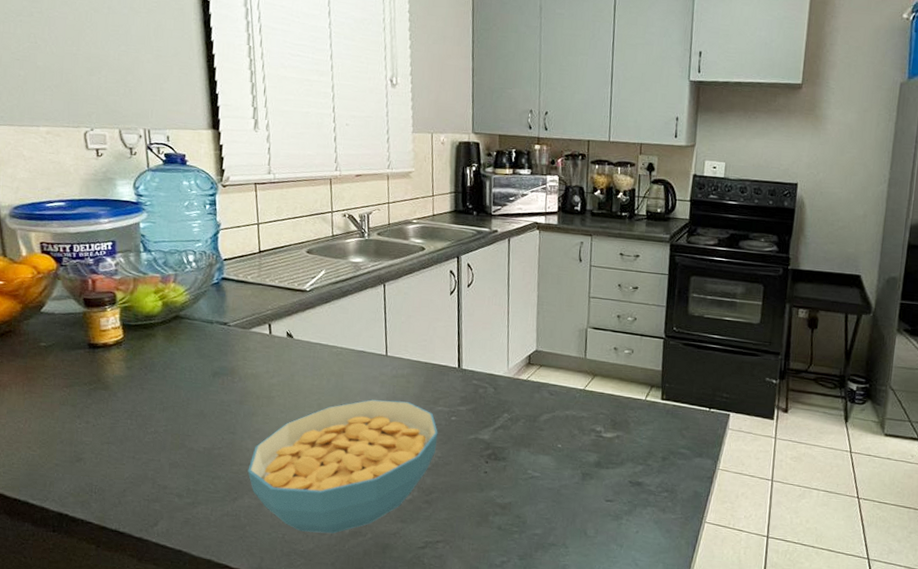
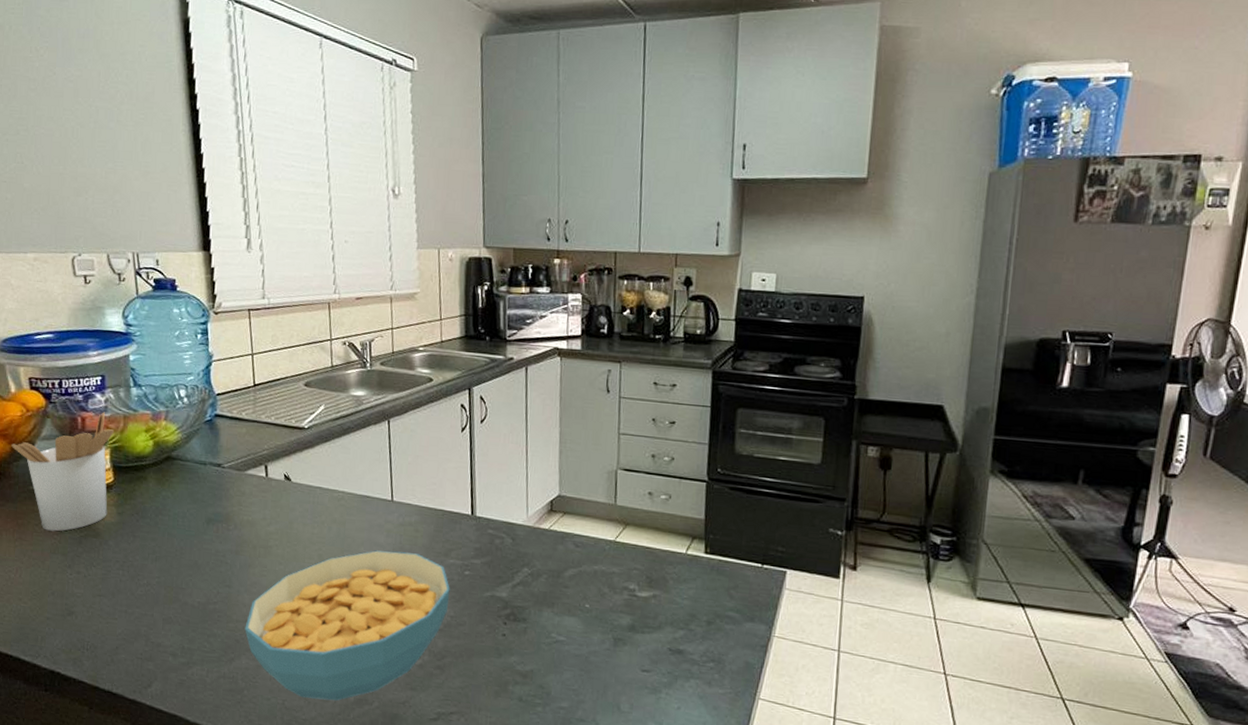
utensil holder: none [22,274,124,385] -> present [11,412,114,532]

